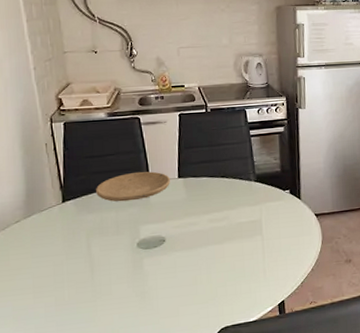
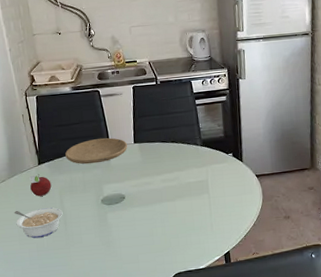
legume: none [29,253,90,290] -> present [14,207,63,239]
fruit: none [50,213,77,240] -> present [29,174,52,196]

